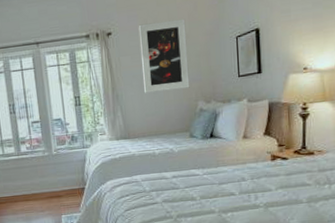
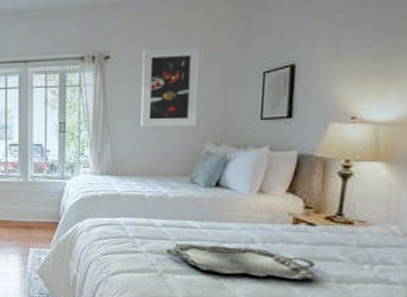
serving tray: none [177,184,292,210] -> present [166,243,316,280]

